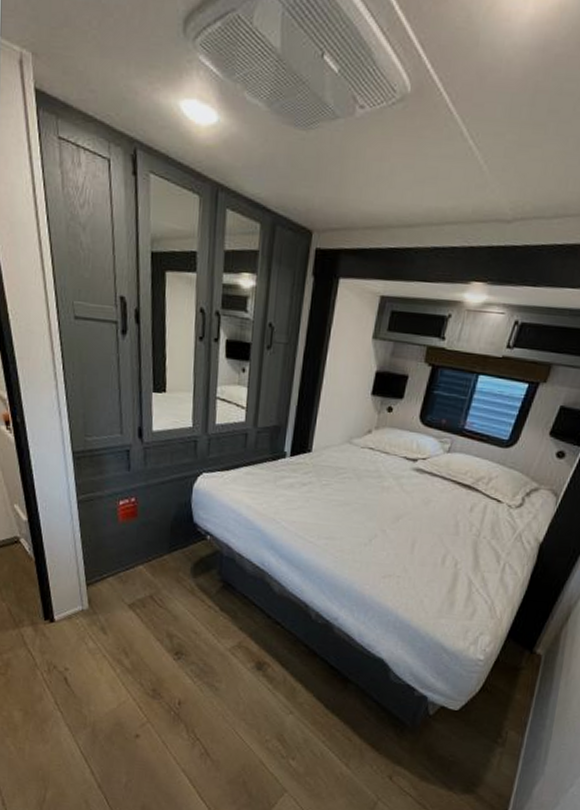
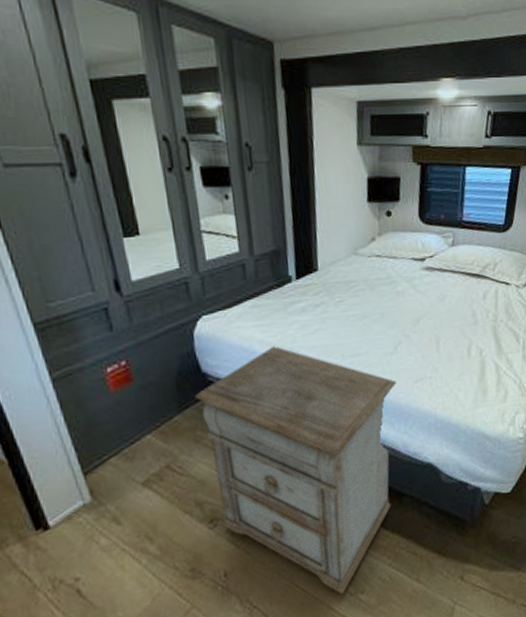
nightstand: none [184,513,365,754] -> present [195,346,397,595]

